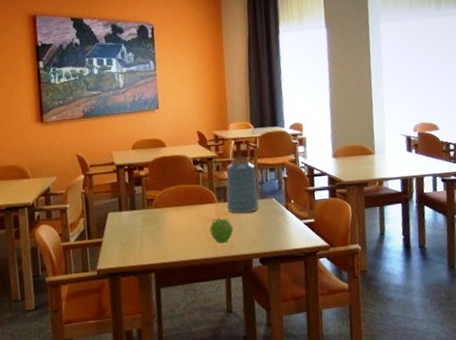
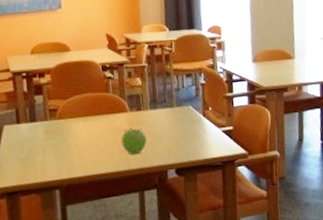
vase: present [226,156,259,214] -> none [138,61,175,123]

